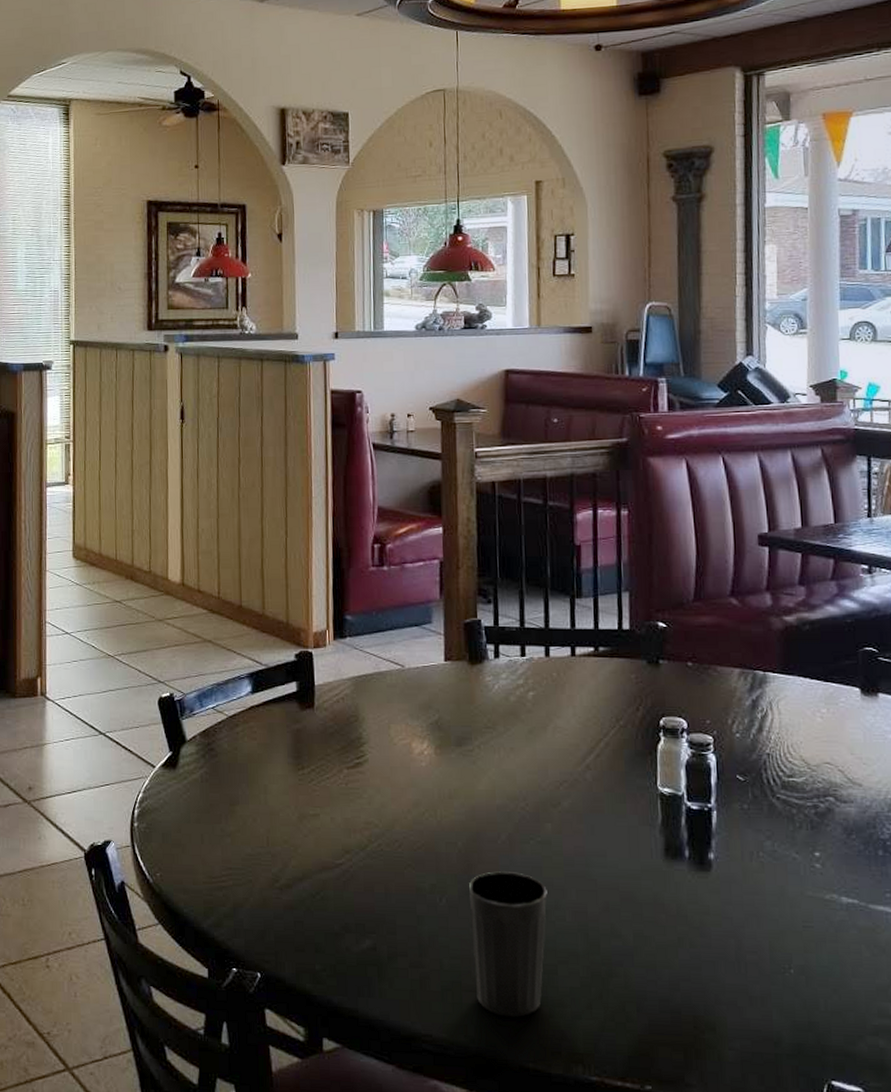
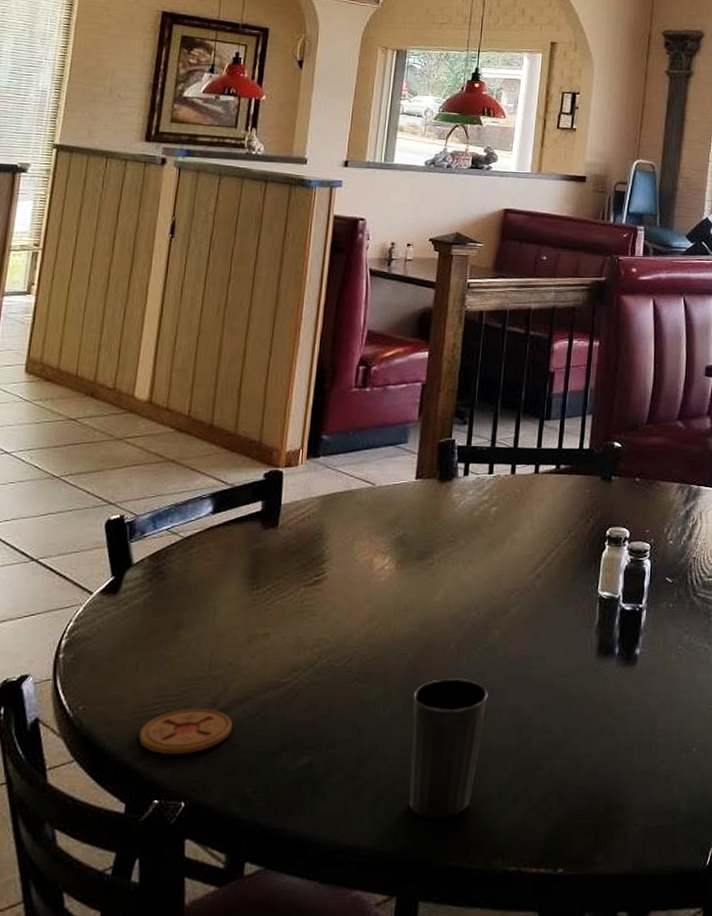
coaster: none [212,882,296,927] -> present [139,708,233,755]

